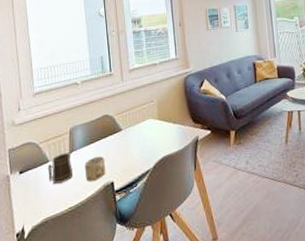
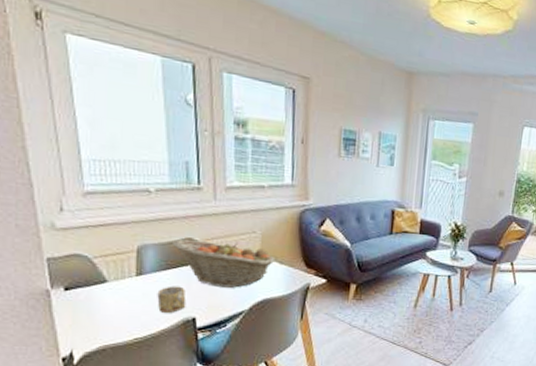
mug: present [47,152,74,184] -> none [104,274,142,309]
fruit basket: none [94,112,170,152] -> present [173,239,275,288]

